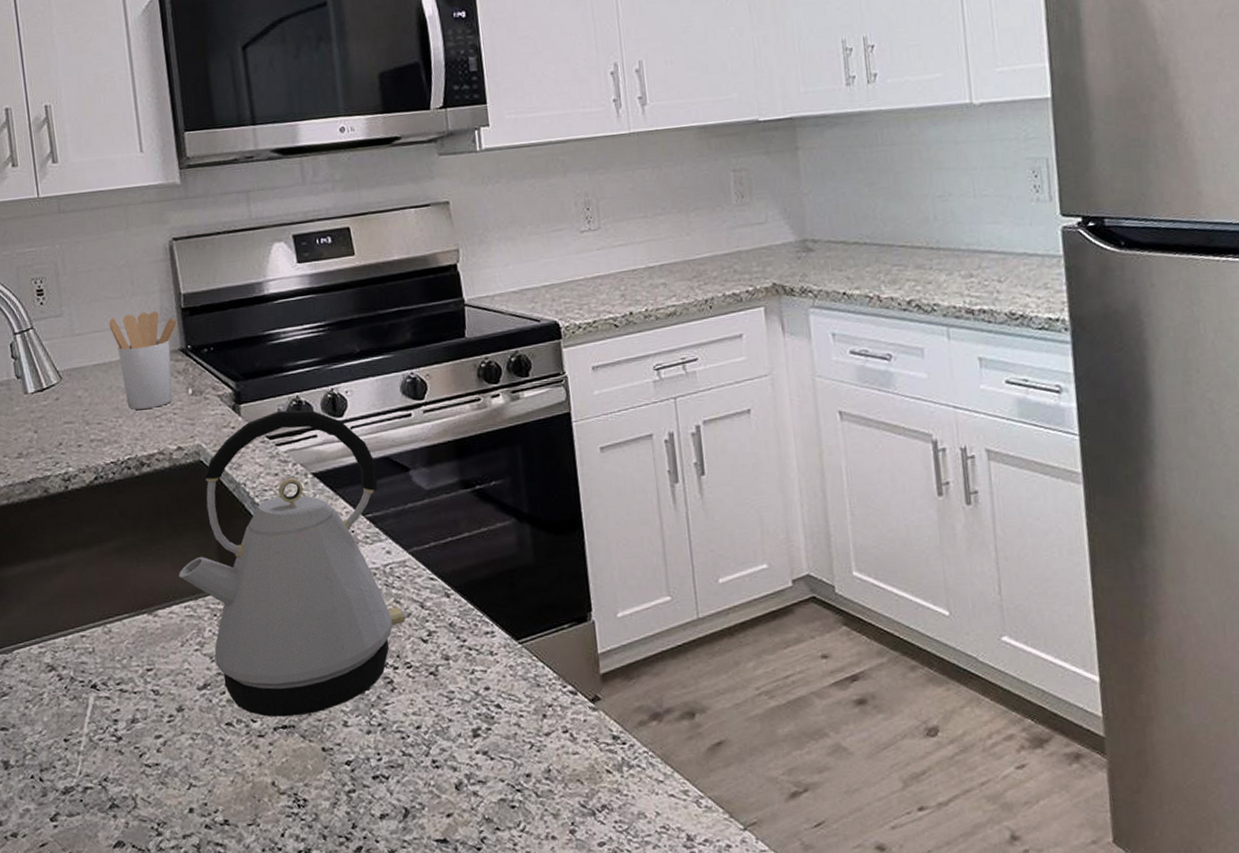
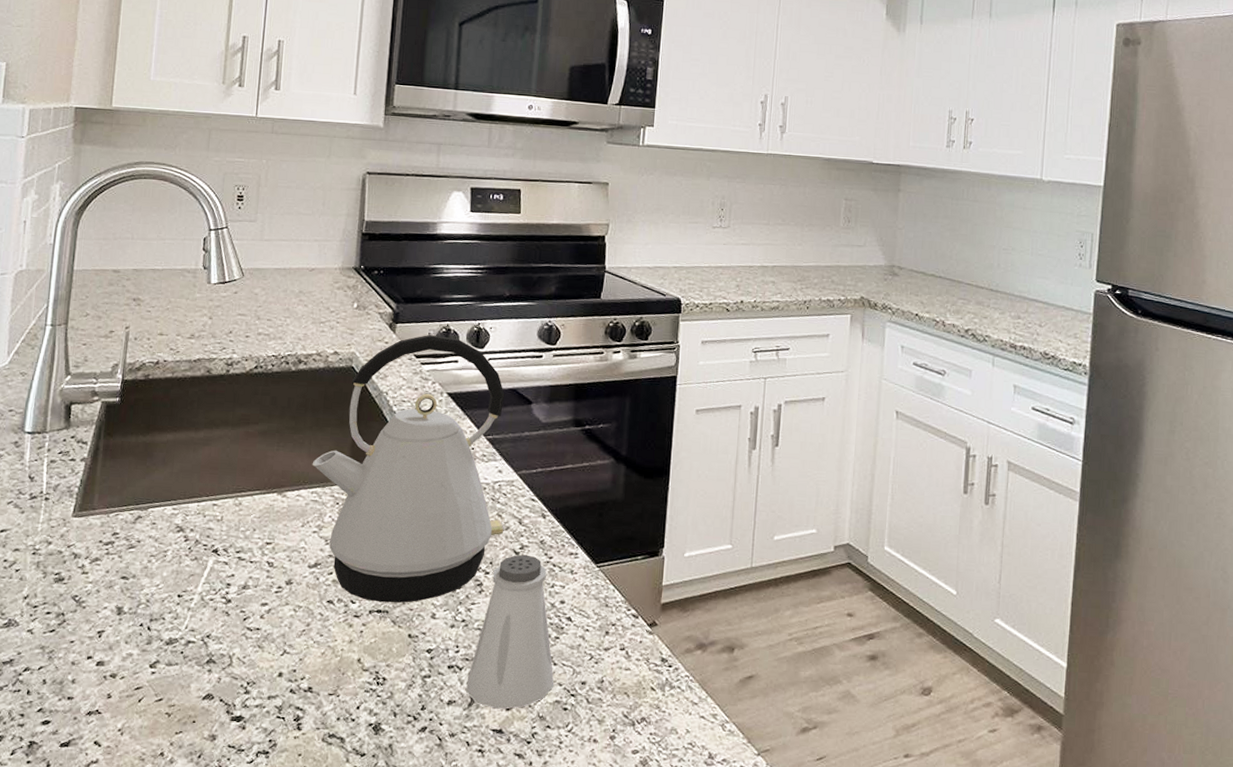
utensil holder: present [108,311,178,410] -> none [295,230,356,314]
saltshaker: none [396,641,496,817] -> present [466,554,554,709]

